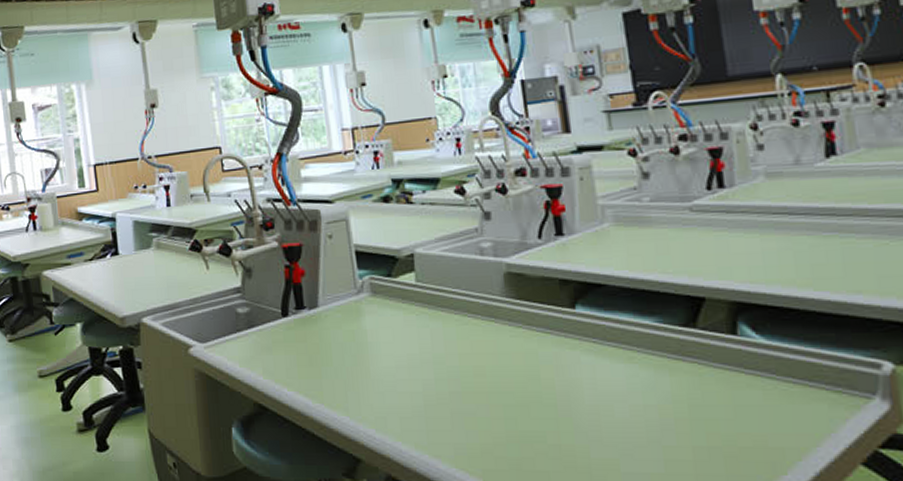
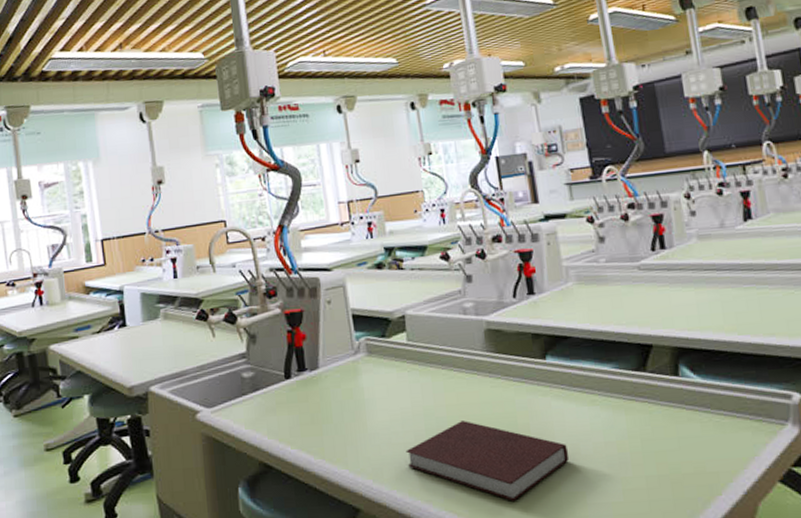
notebook: none [412,372,600,464] -> present [405,421,569,501]

